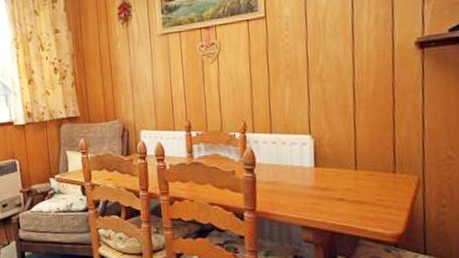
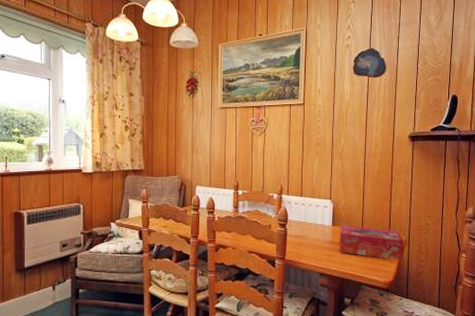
tissue box: none [325,165,418,207] -> present [340,225,404,261]

